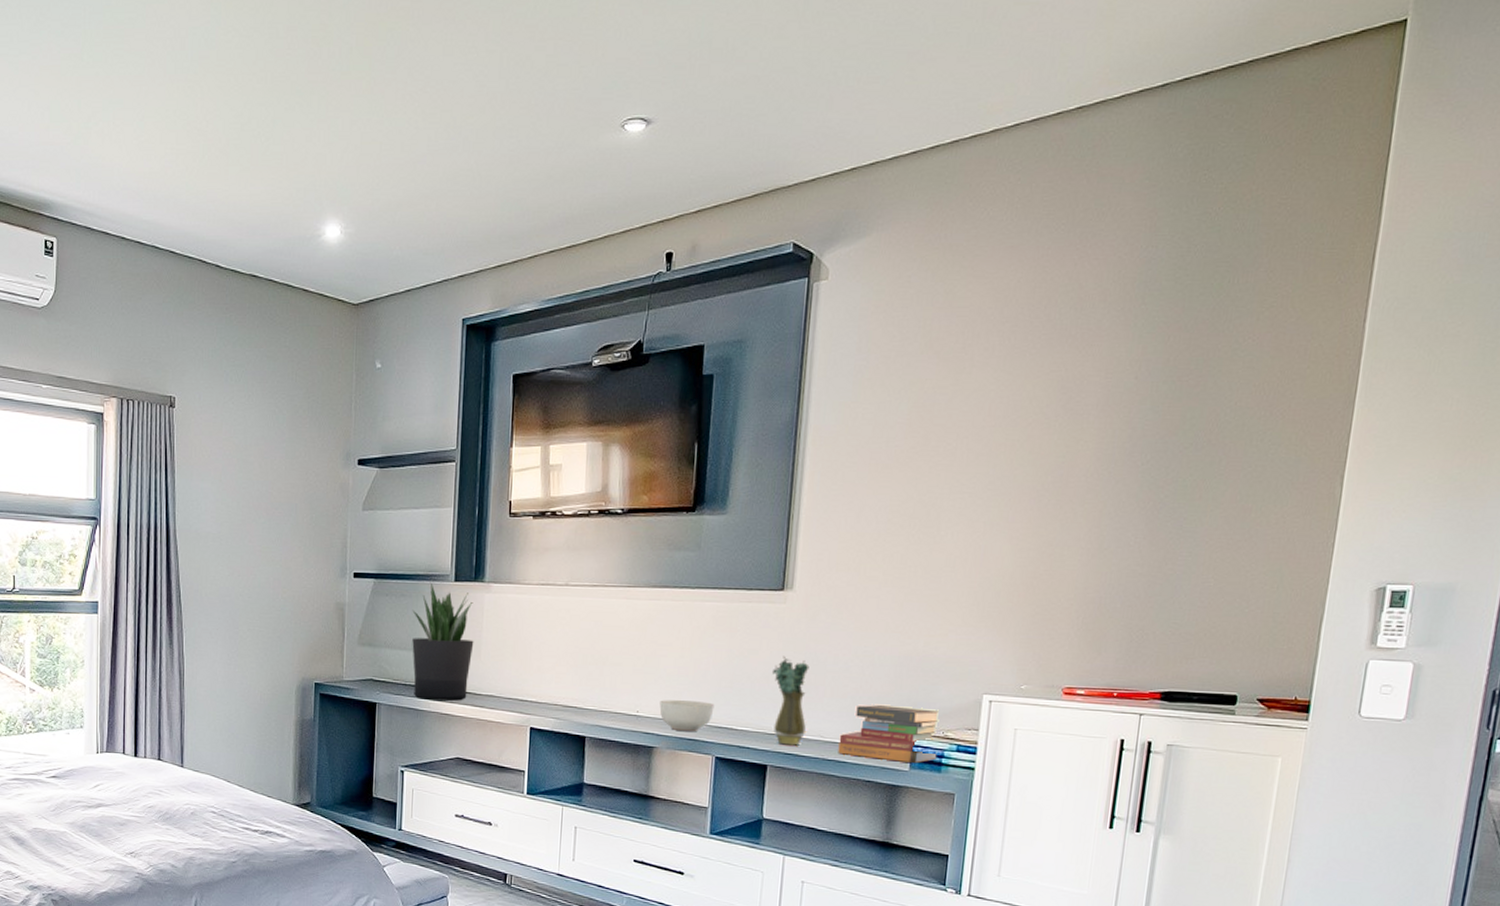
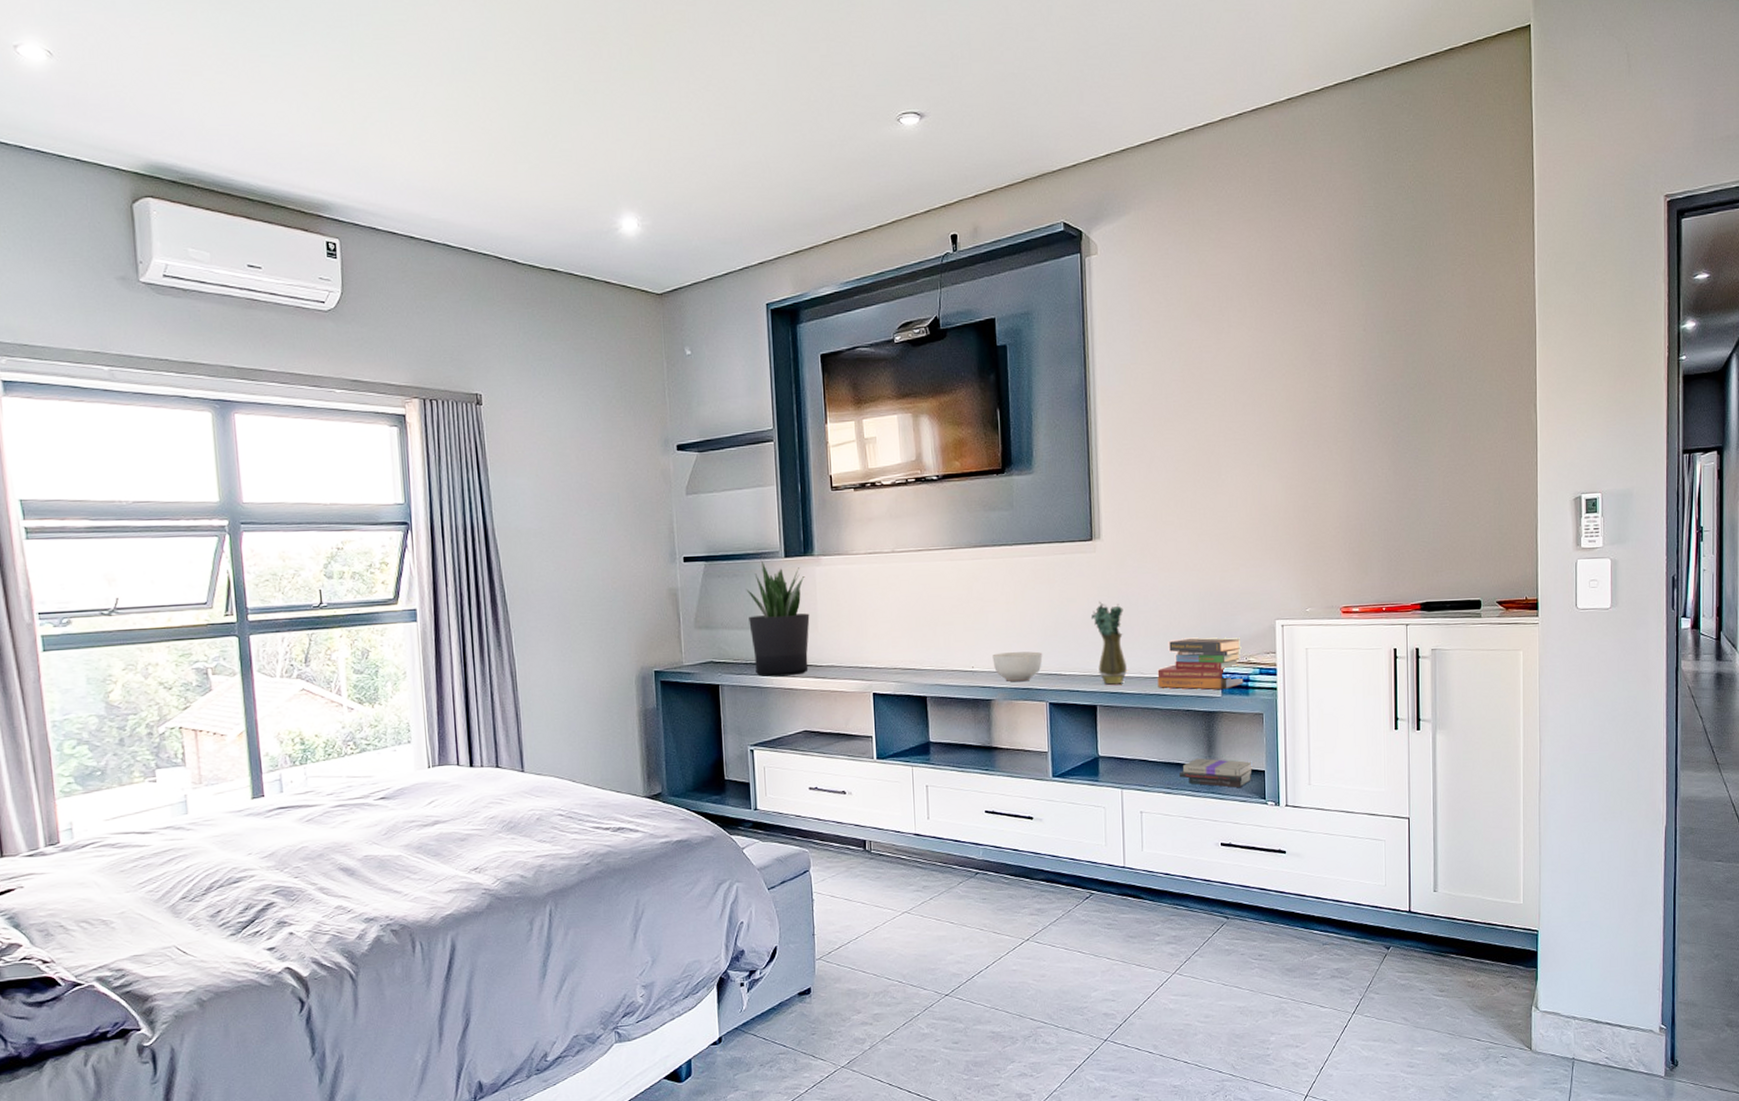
books: none [850,833,935,869] -> present [1180,758,1252,788]

